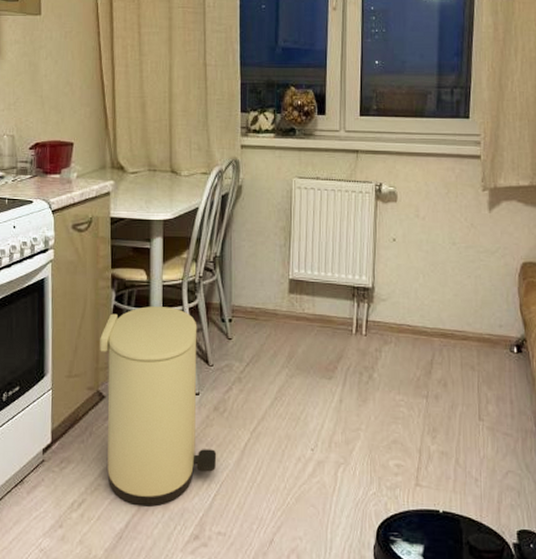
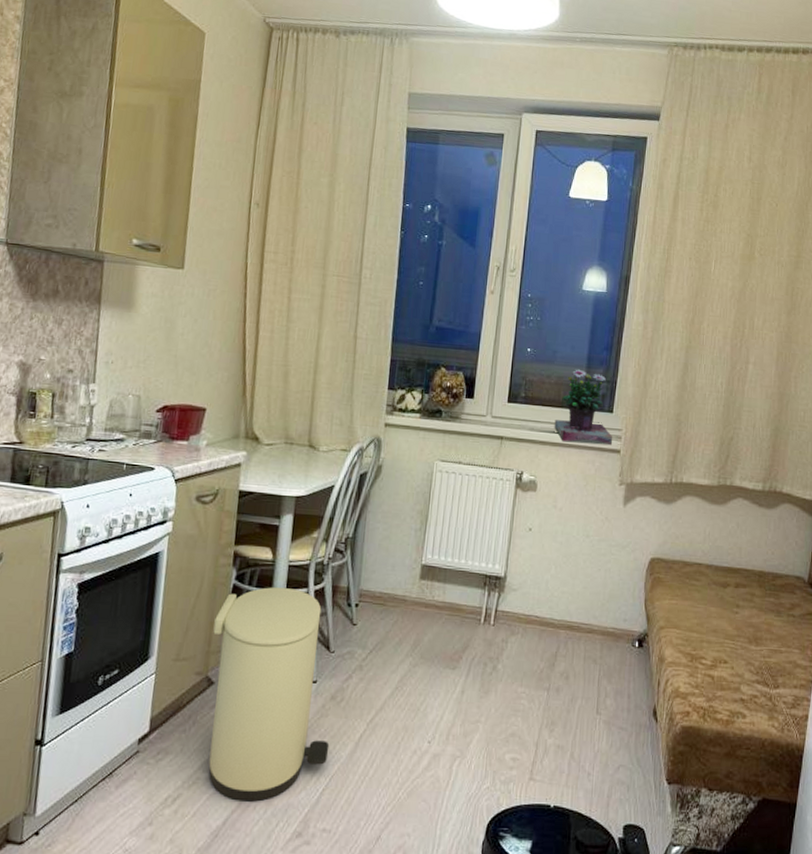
potted flower: none [409,77,472,152] -> present [554,369,613,446]

